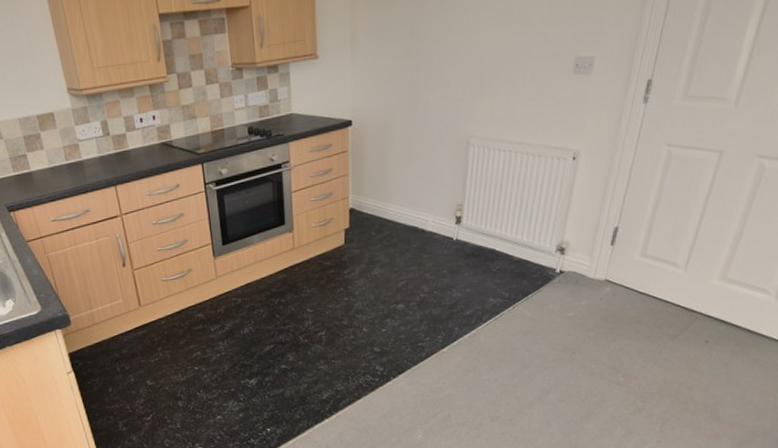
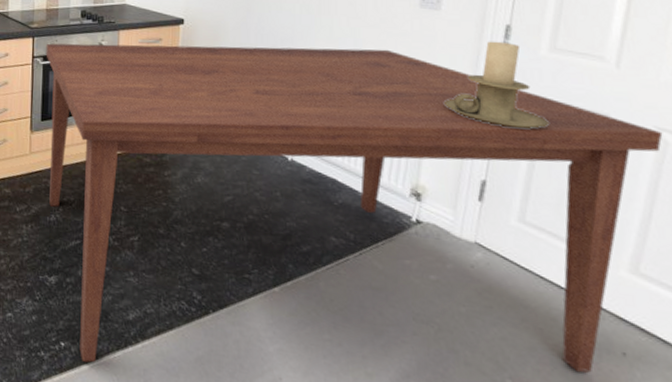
dining table: none [216,121,763,439] -> present [46,43,663,373]
candle holder: none [589,97,674,177] -> present [444,41,549,129]

